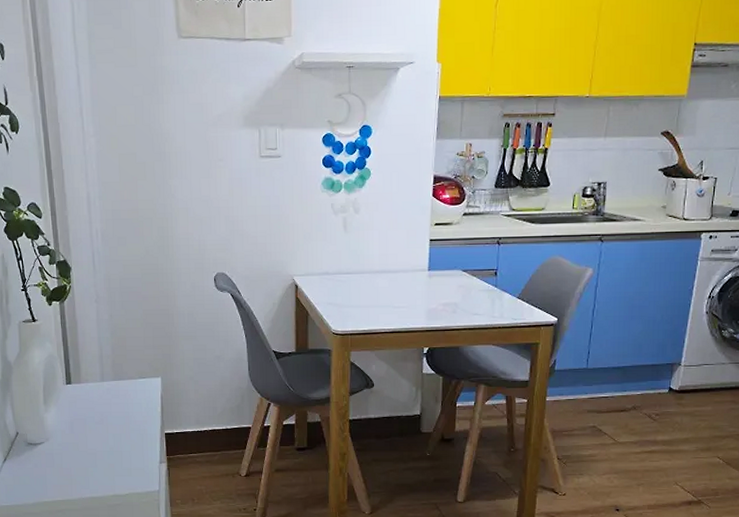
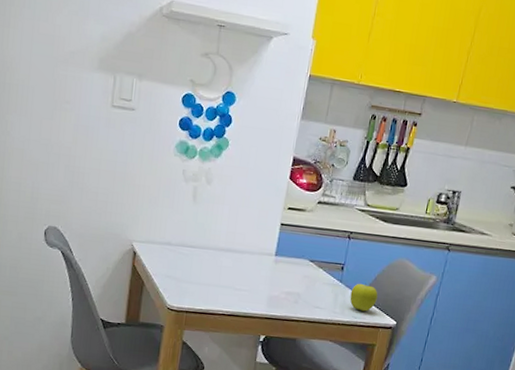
fruit: none [507,285,535,312] -> present [350,283,378,312]

